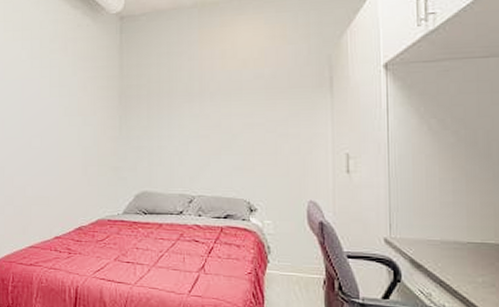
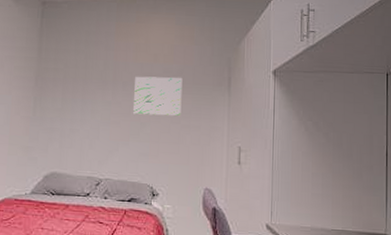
wall art: none [223,81,277,126] -> present [133,76,183,116]

